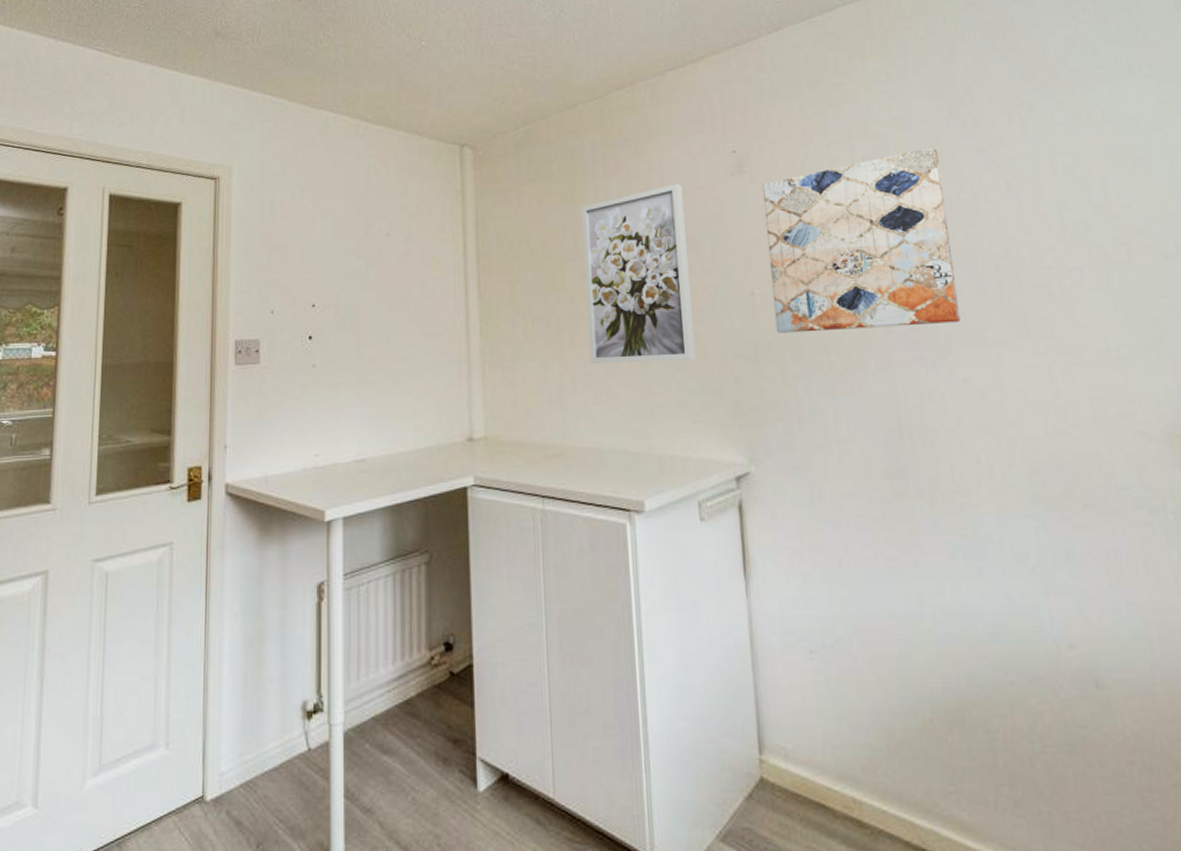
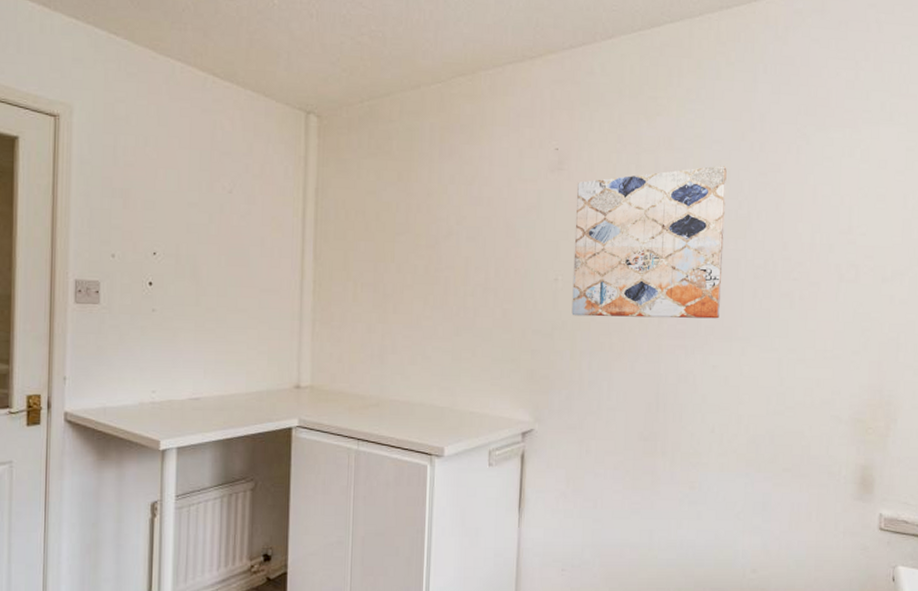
wall art: present [581,184,695,364] -> none [410,173,508,332]

